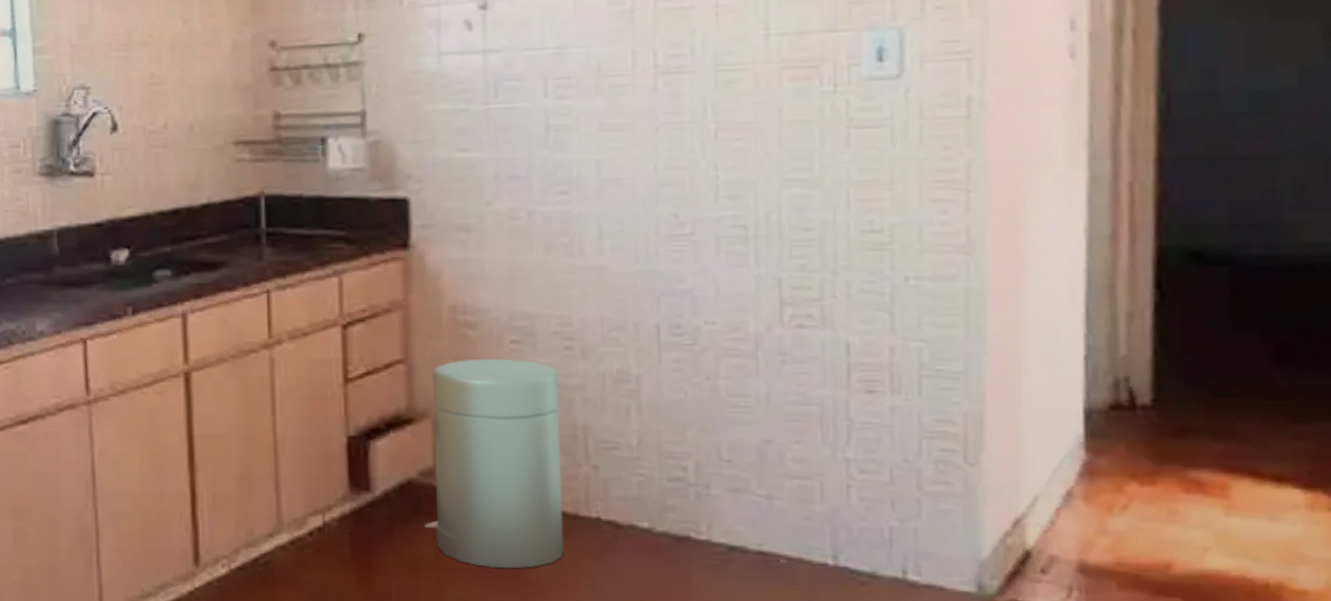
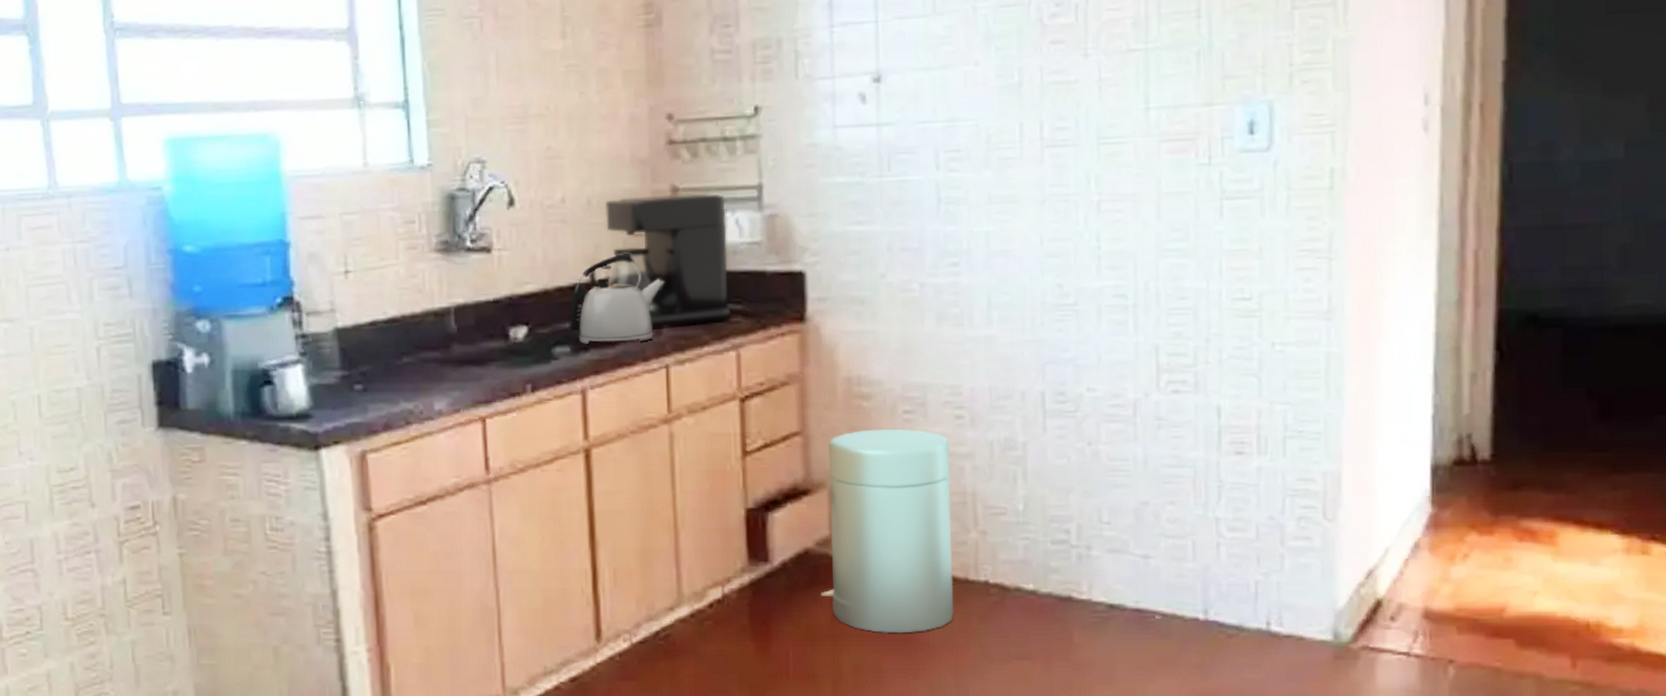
kettle: none [170,179,267,268] -> present [569,254,666,344]
coffee maker: none [189,119,333,253] -> present [588,193,731,328]

